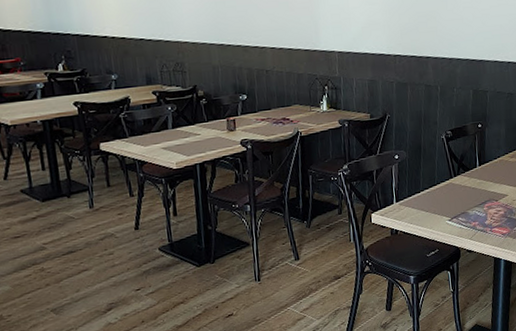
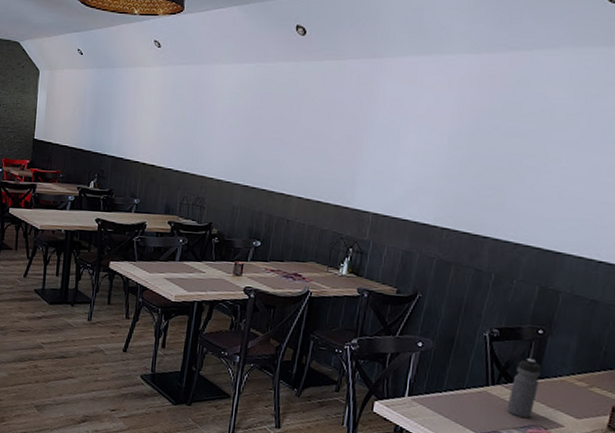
water bottle: none [467,148,486,197] -> present [507,358,542,418]

